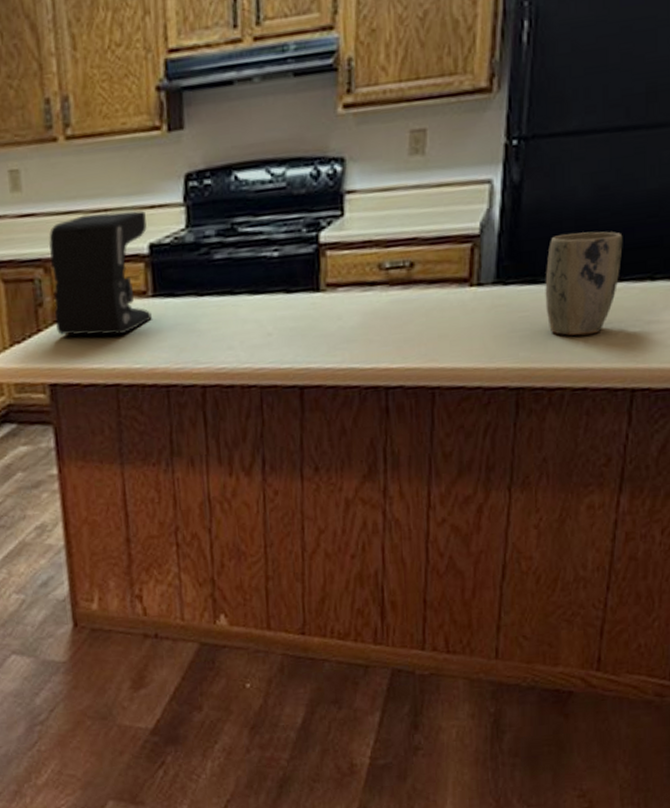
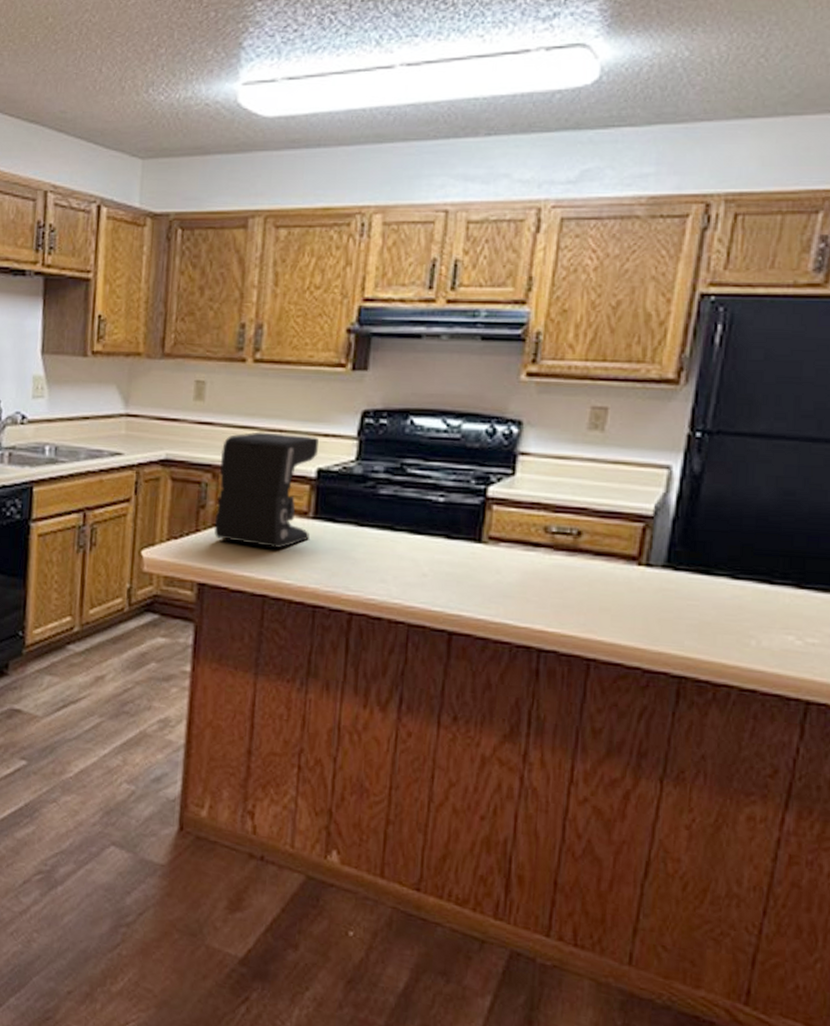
plant pot: present [545,231,623,336] -> none [717,531,807,637]

